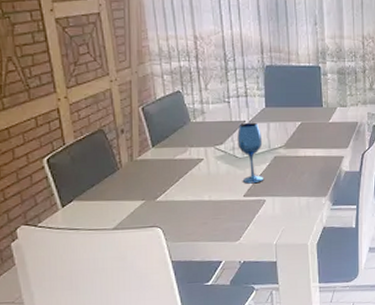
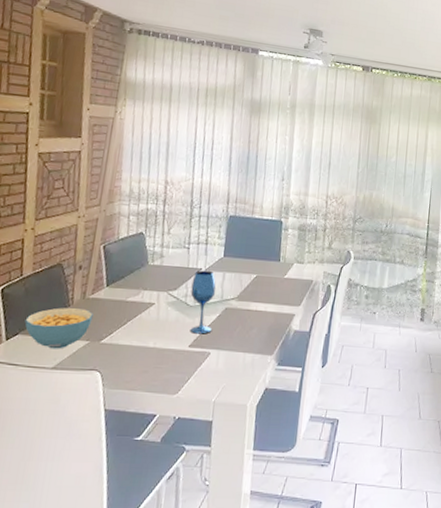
cereal bowl: none [77,170,144,211] -> present [25,307,94,349]

